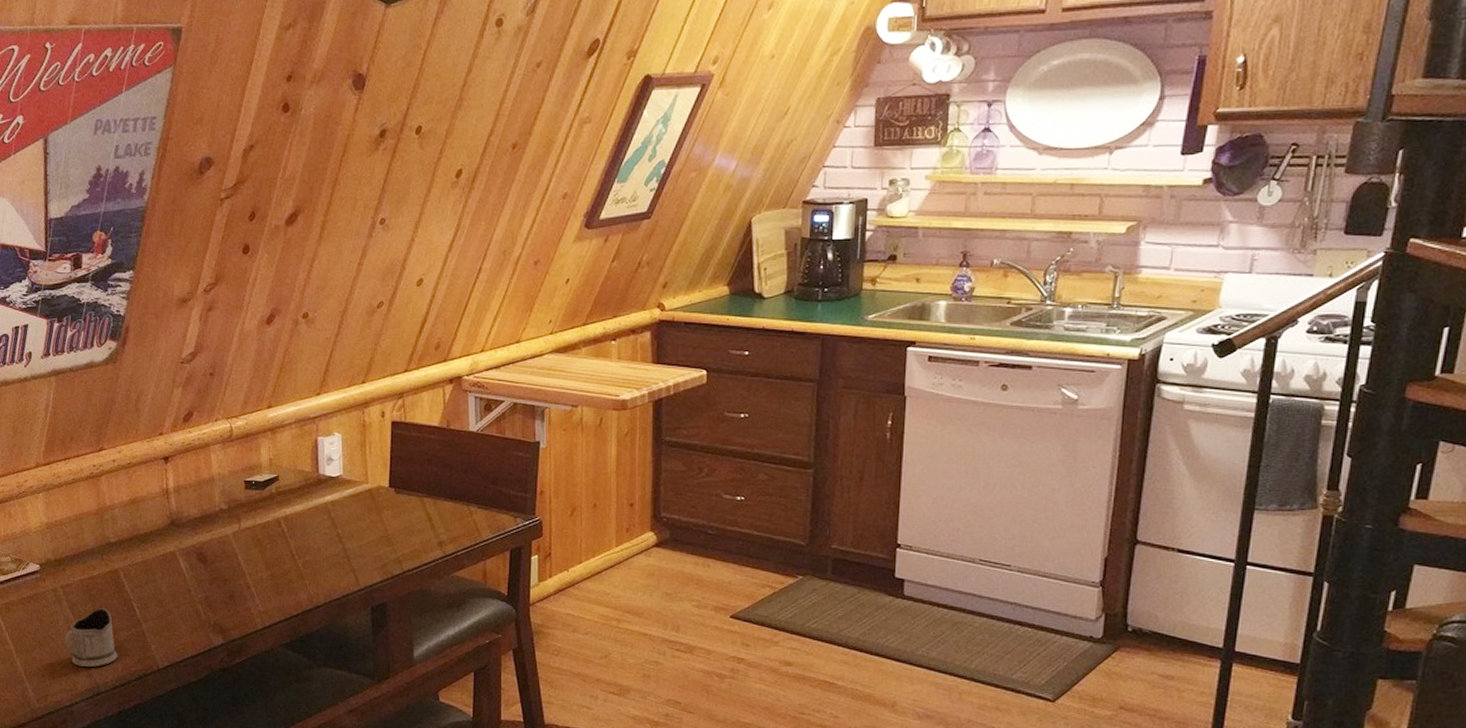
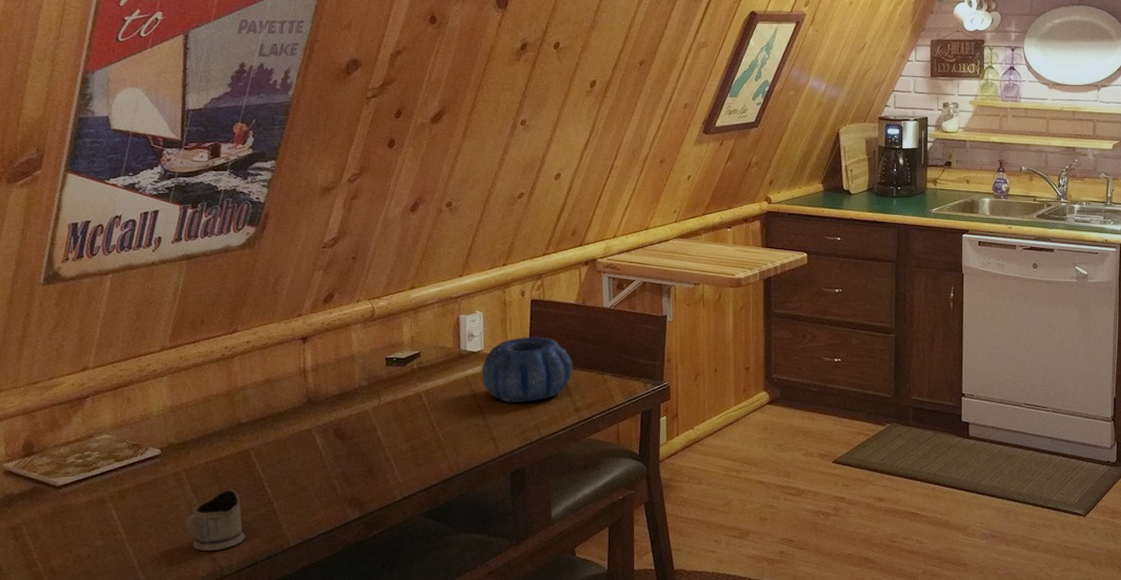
decorative bowl: none [340,462,437,533] -> present [481,336,573,403]

